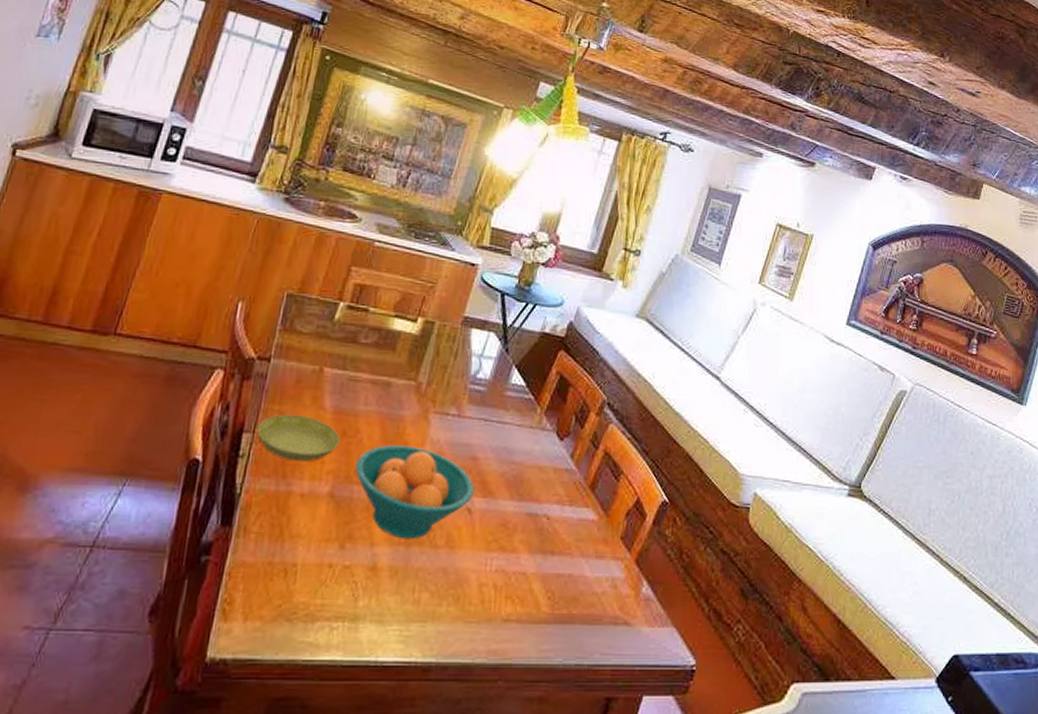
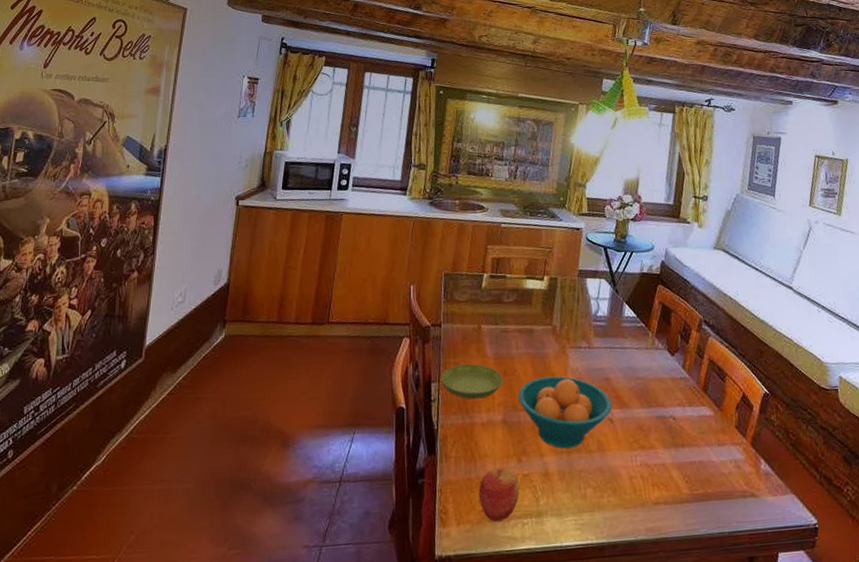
apple: none [278,552,336,622] -> present [478,467,520,522]

